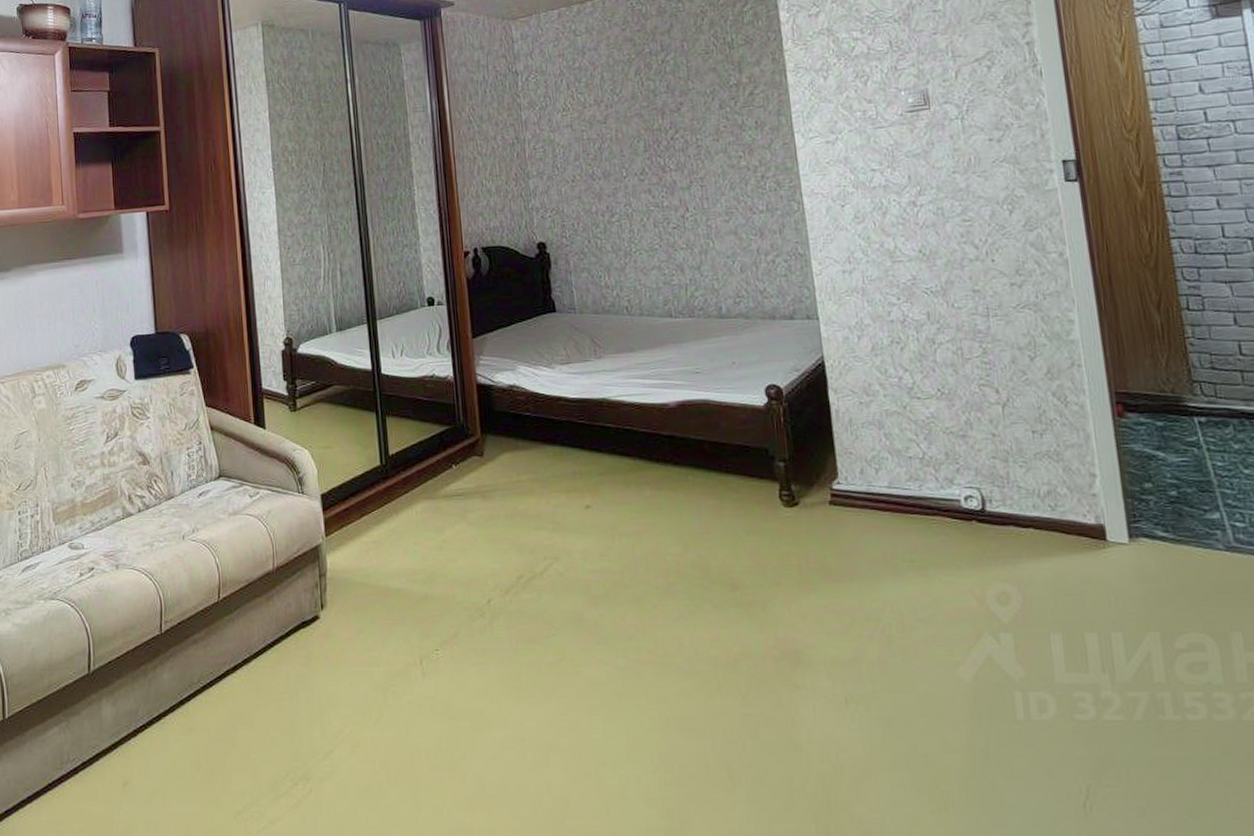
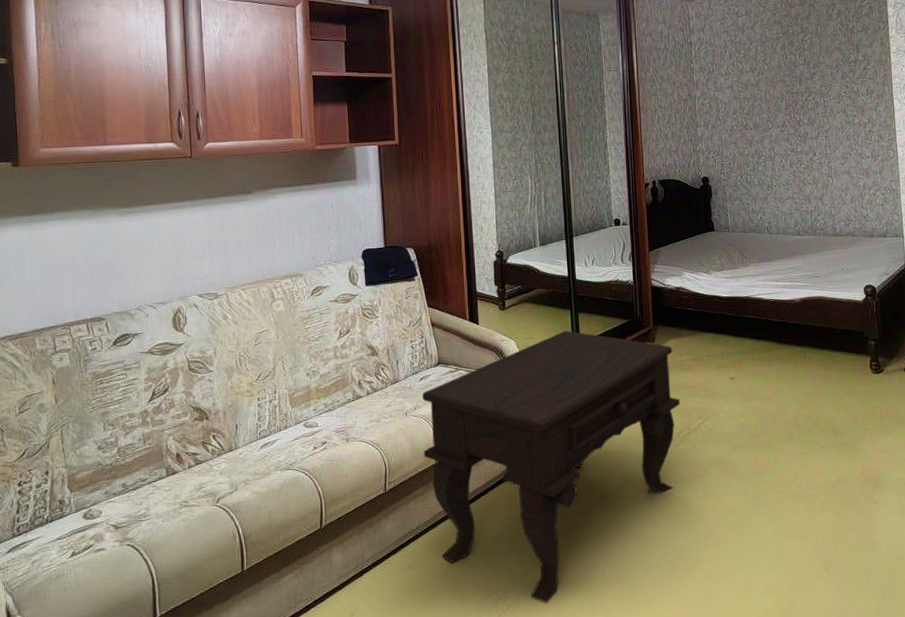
side table: none [201,438,519,791] -> present [422,330,680,604]

